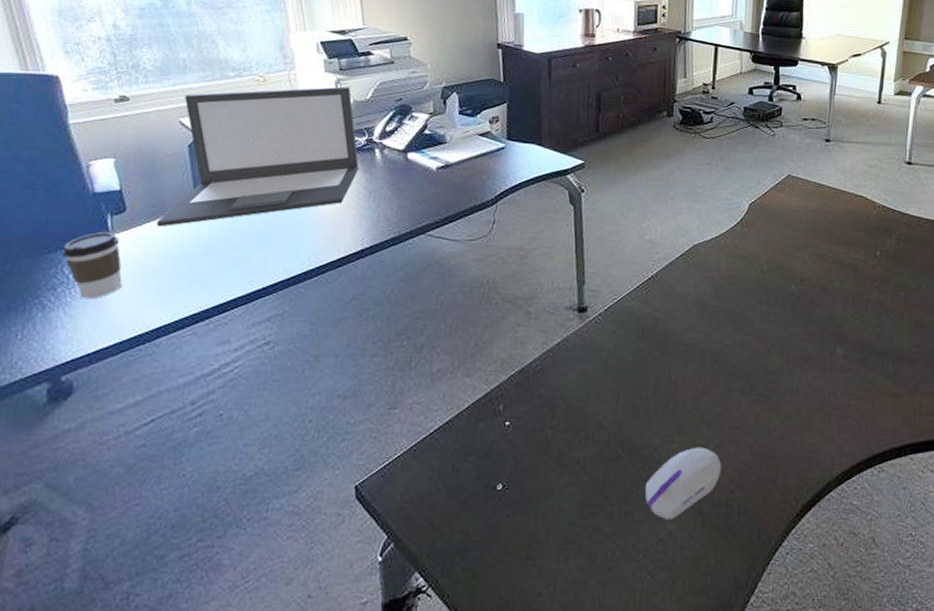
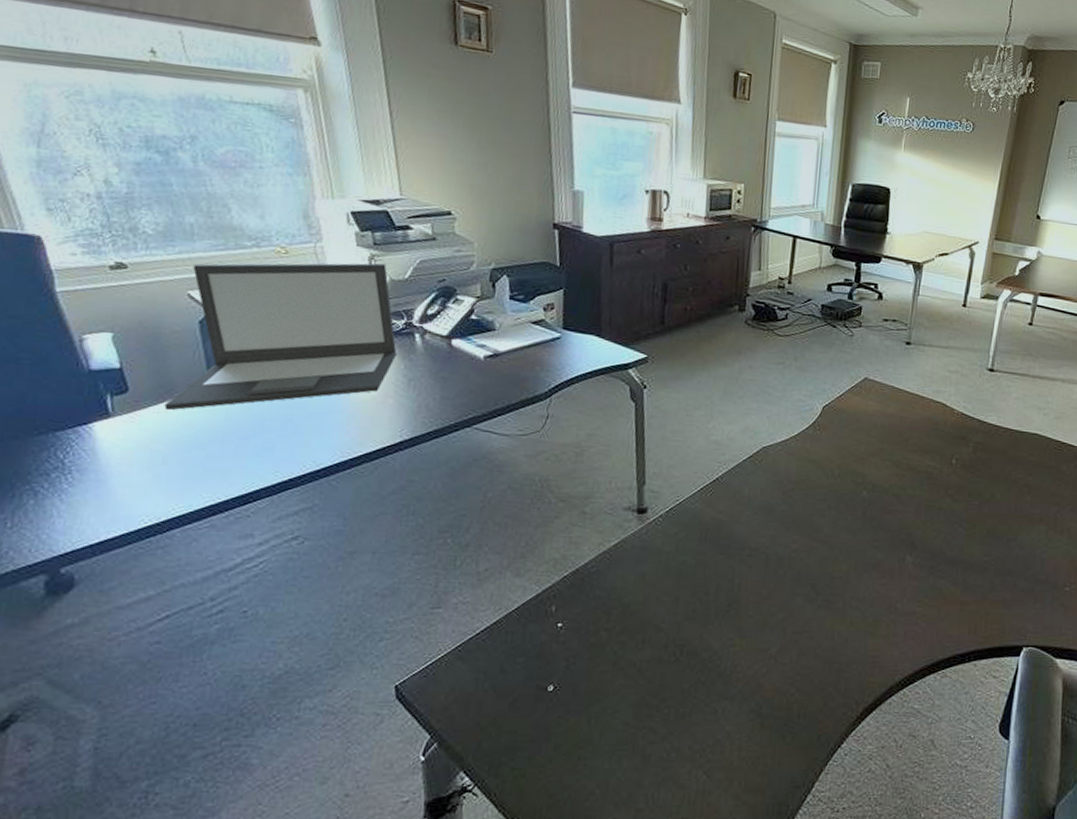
coffee cup: present [62,231,122,300] -> none [54,413,127,487]
computer mouse: present [644,447,722,519] -> none [703,651,783,721]

